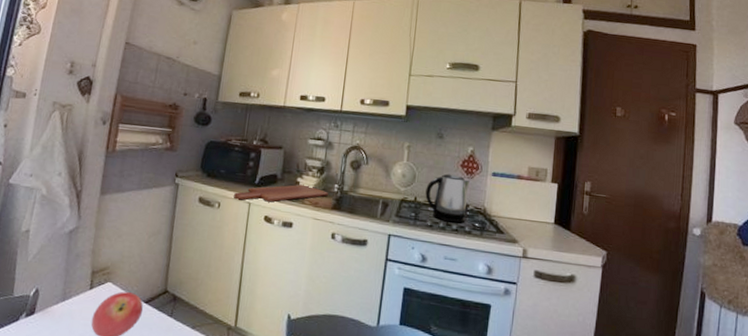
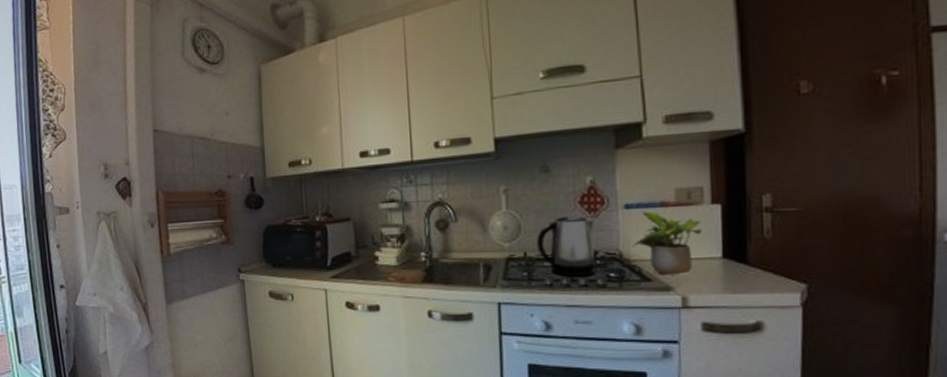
cutting board: present [233,184,329,202] -> none [306,258,416,288]
potted plant: none [494,180,543,232] -> present [632,211,702,275]

